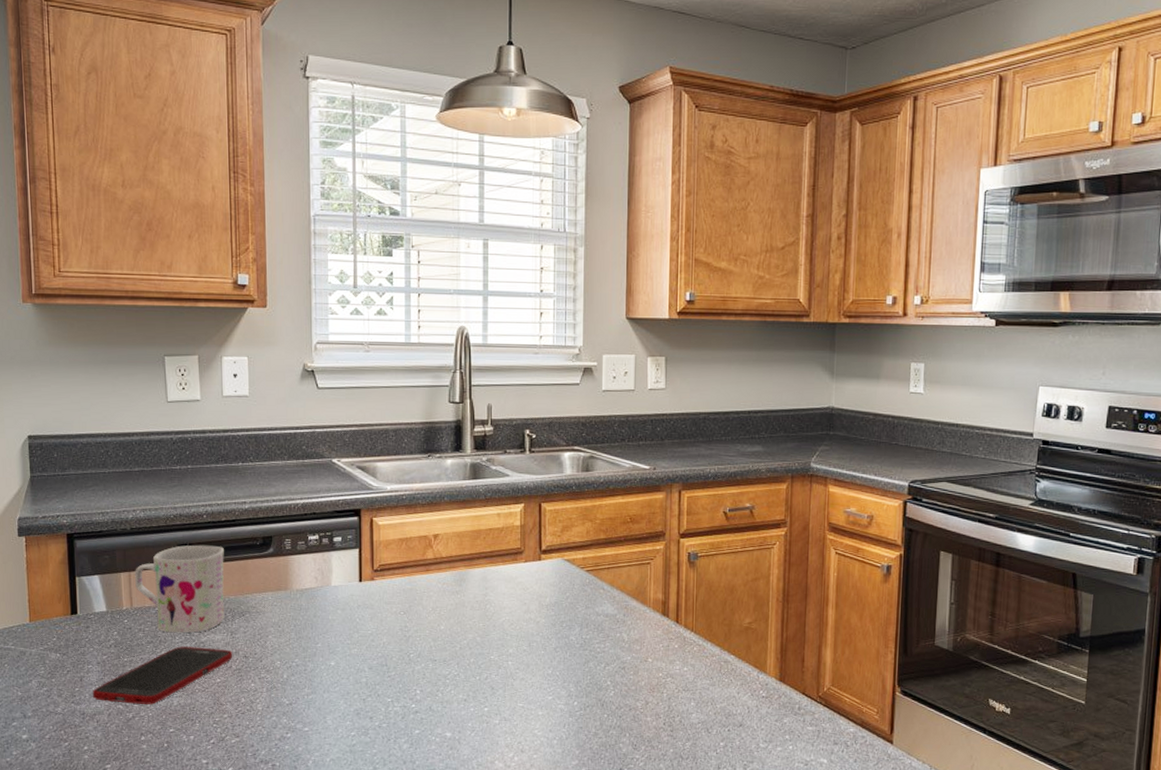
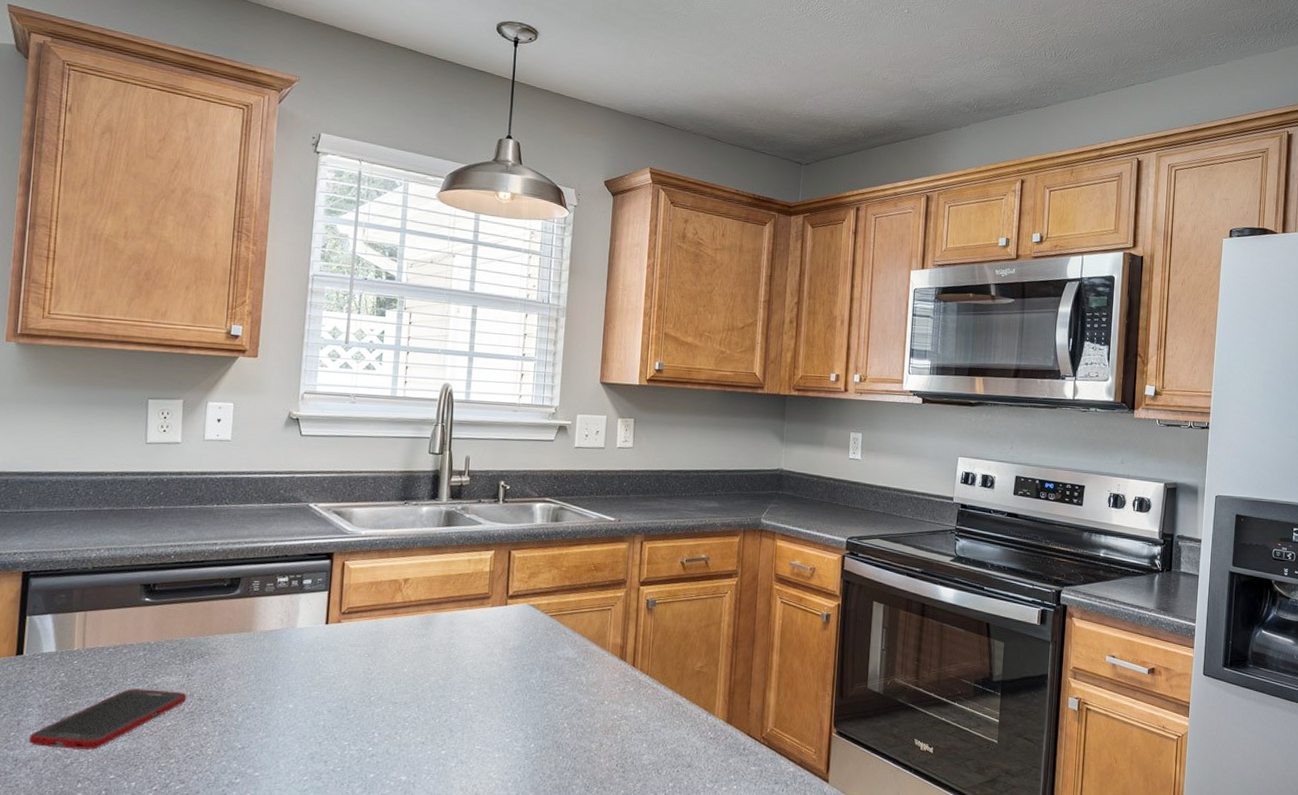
mug: present [135,545,225,633] -> none [90,585,189,675]

